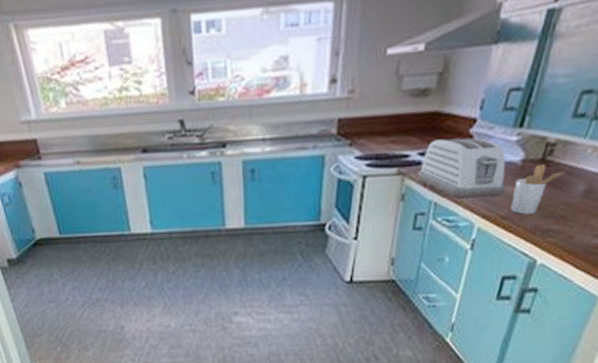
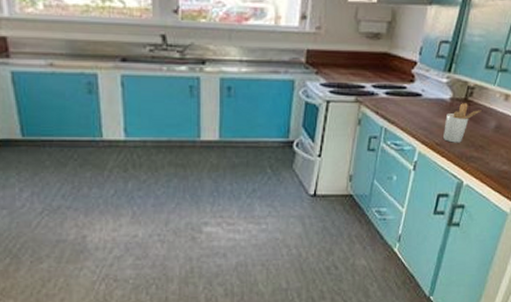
toaster: present [417,137,505,199] -> none [371,76,439,127]

